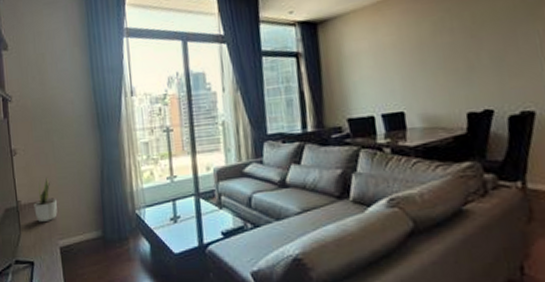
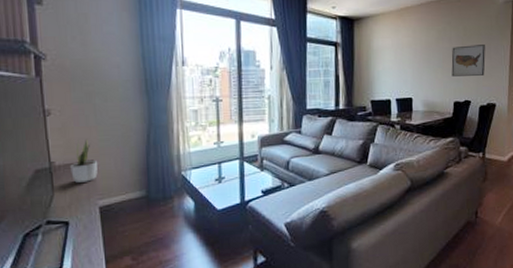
wall art: none [456,32,512,80] -> present [451,45,485,77]

